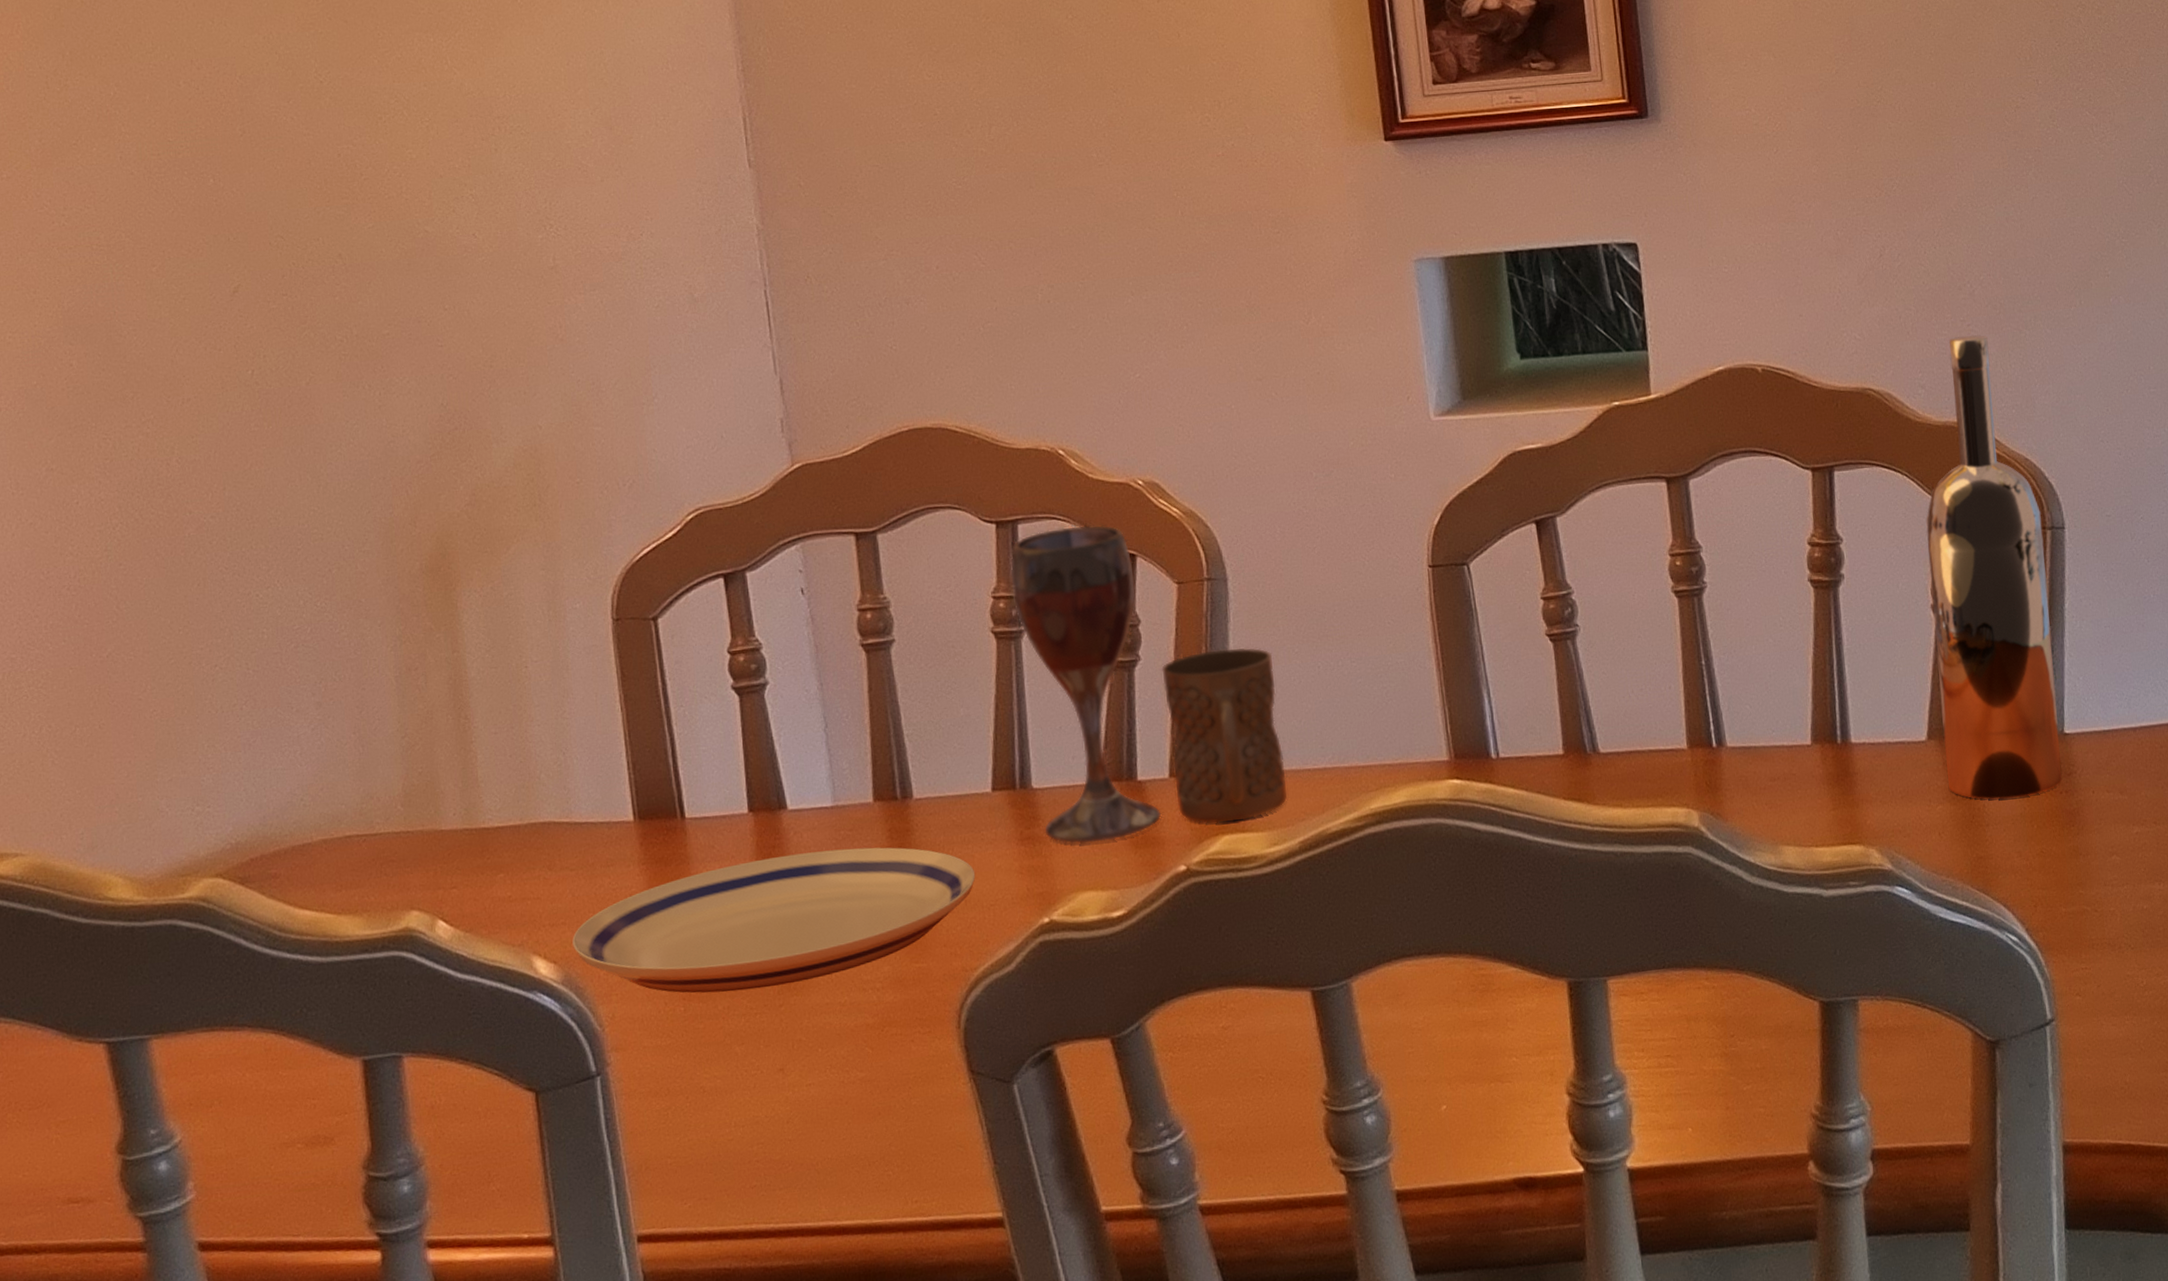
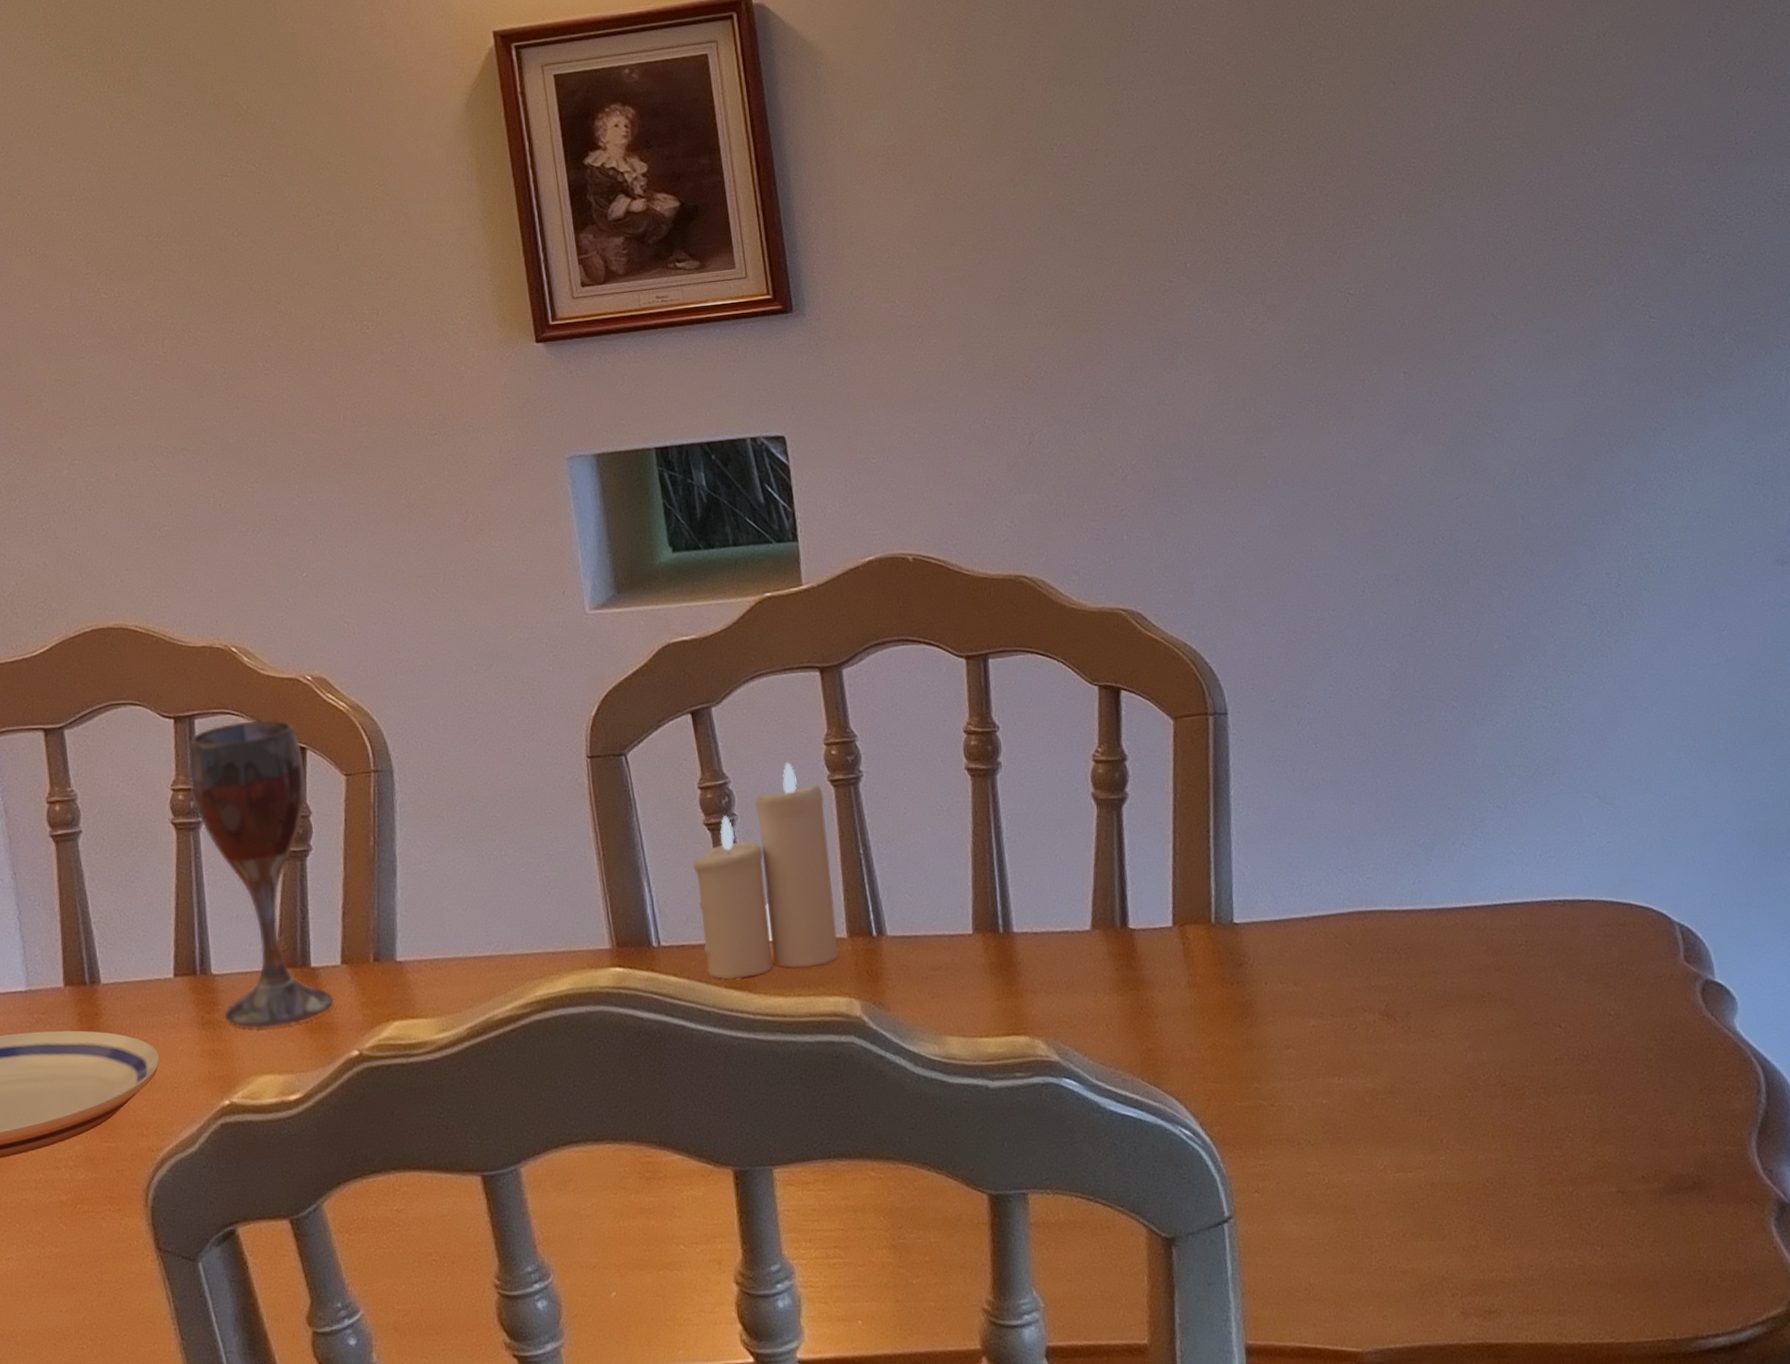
mug: present [1161,647,1288,823] -> none [332,837,455,1009]
candle: none [1534,573,1678,791] -> present [693,762,839,979]
wine bottle: present [1925,335,2062,800] -> none [1083,520,1233,990]

